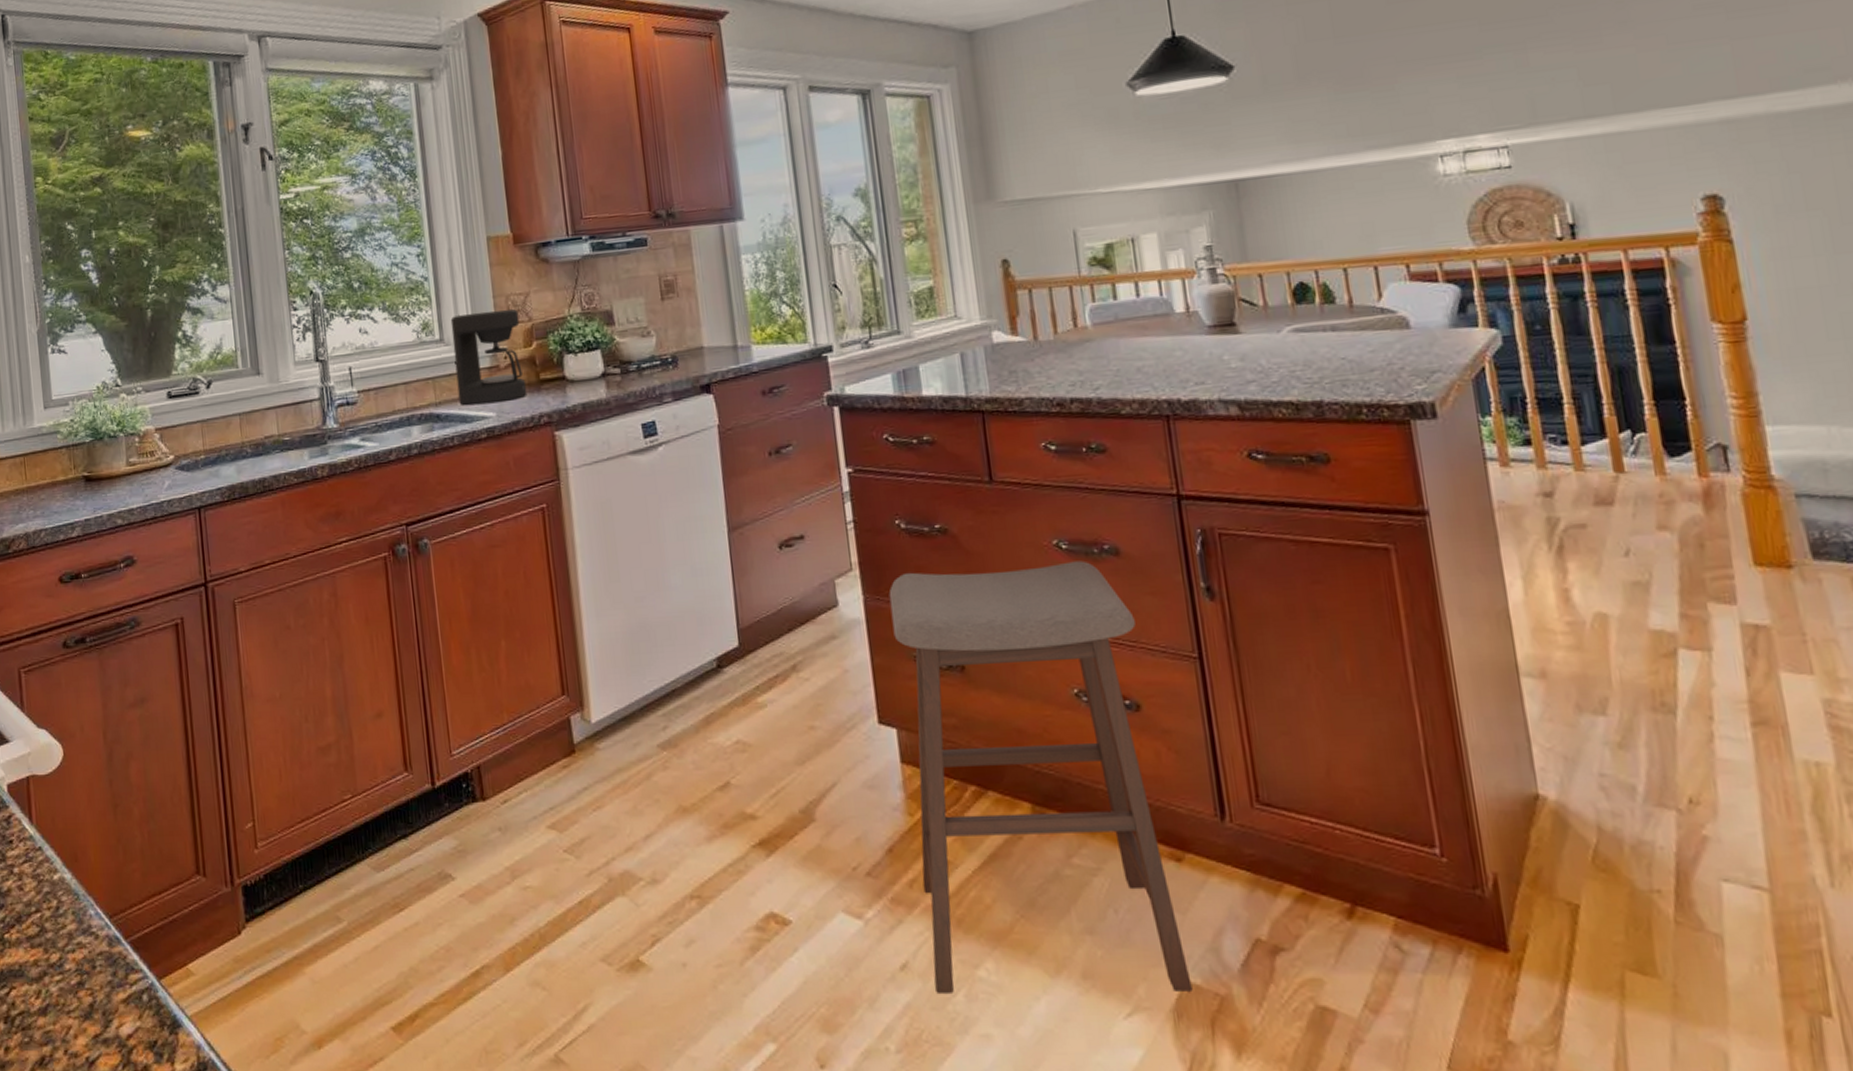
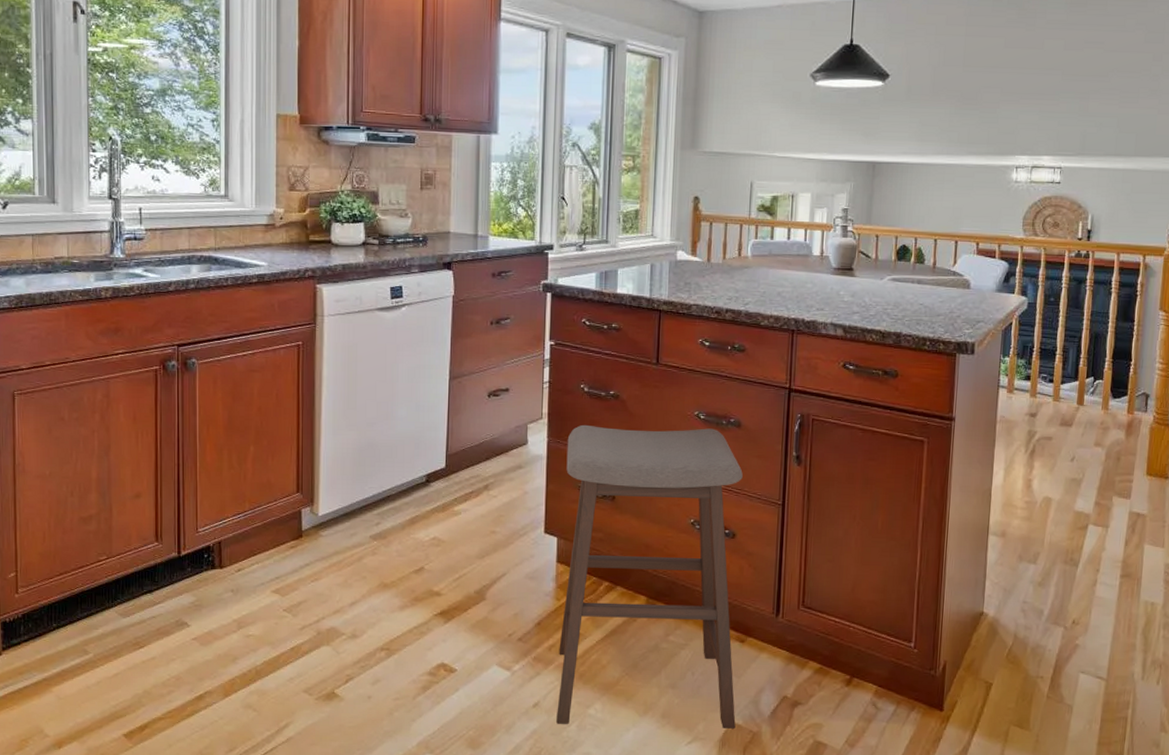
coffee maker: present [450,309,527,406] -> none [236,177,297,255]

